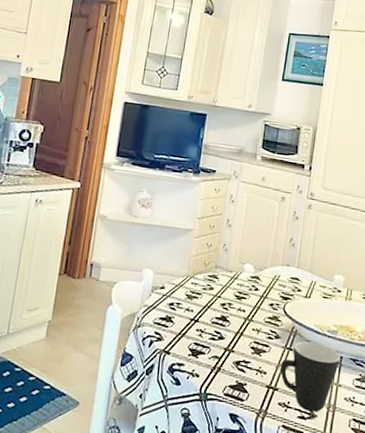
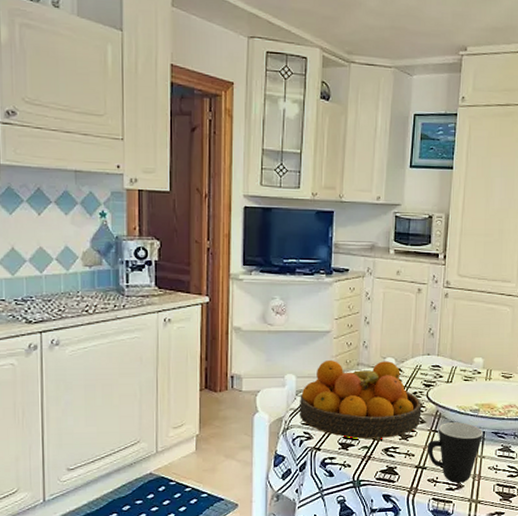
fruit bowl: none [153,258,278,350] -> present [300,359,422,439]

